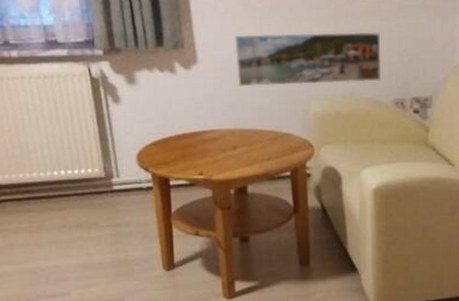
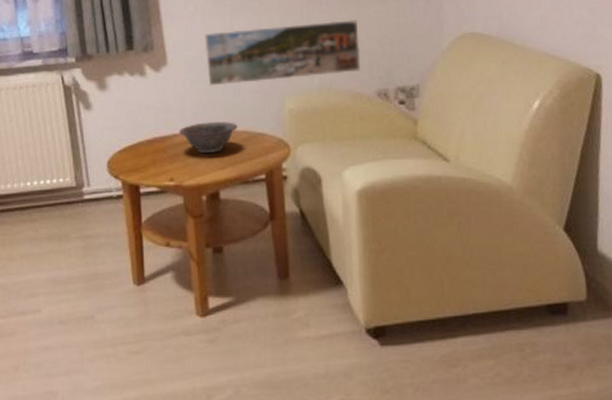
decorative bowl: none [208,121,265,150] -> present [178,122,238,153]

